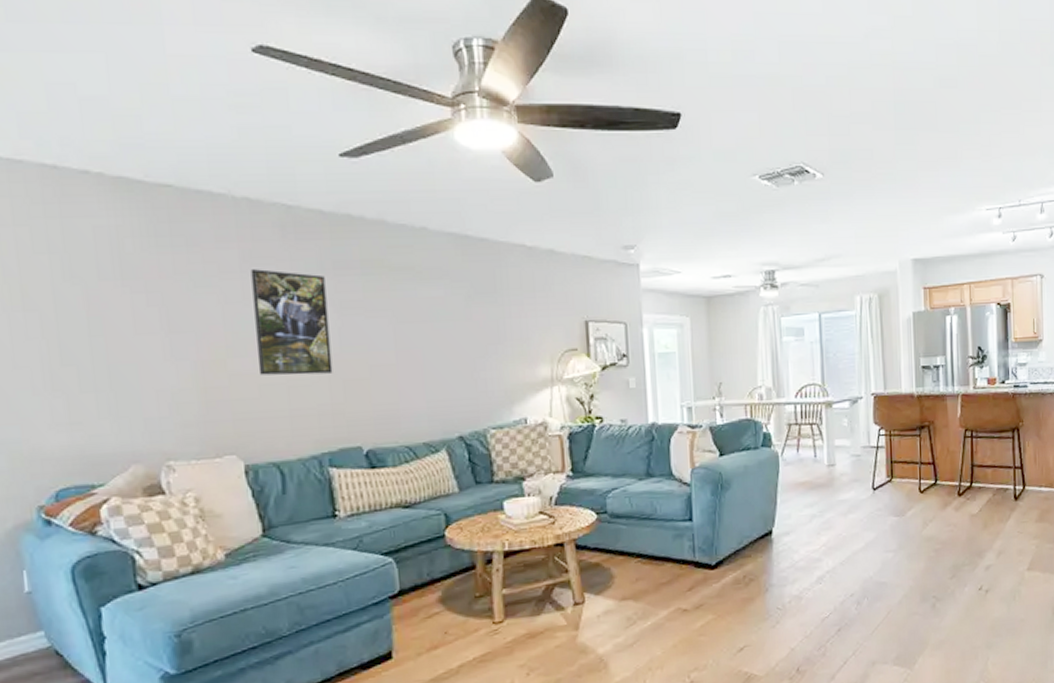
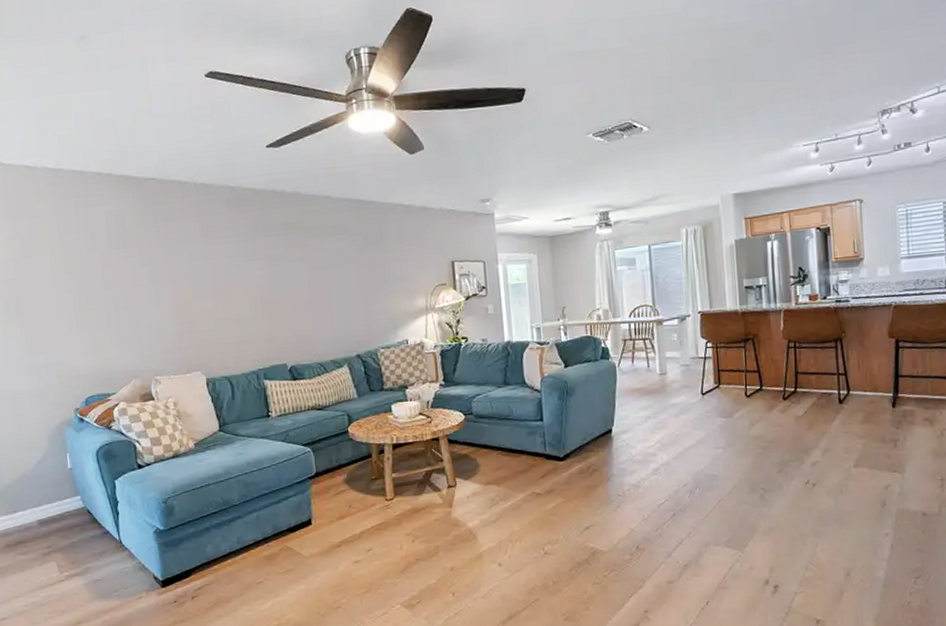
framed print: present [250,269,333,375] -> none [207,235,265,313]

